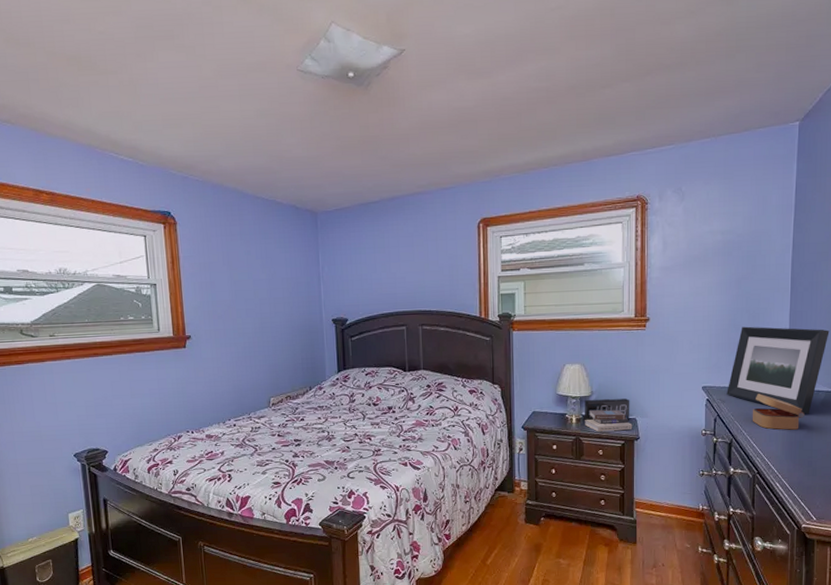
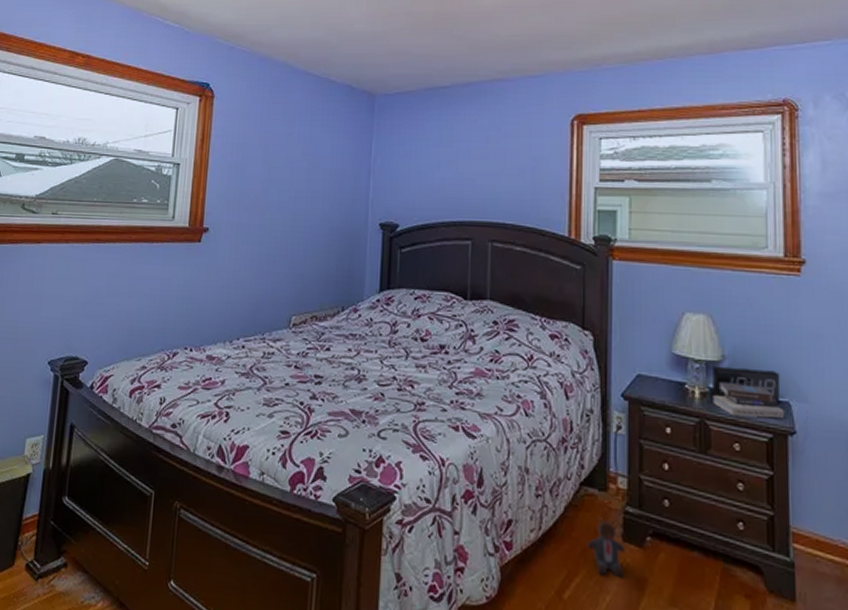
teddy bear: none [501,510,527,546] -> present [586,517,625,577]

